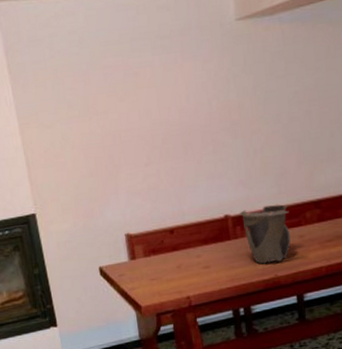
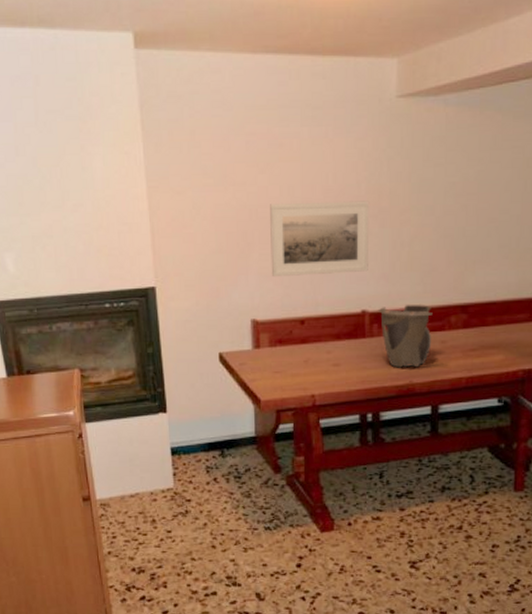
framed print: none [131,116,227,194] -> present [270,200,370,278]

